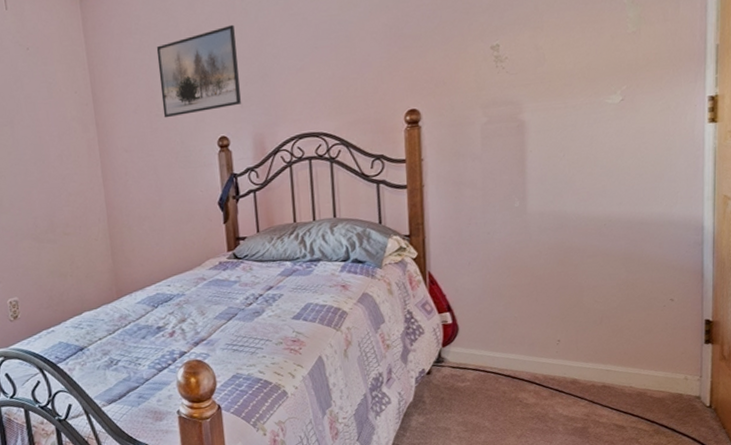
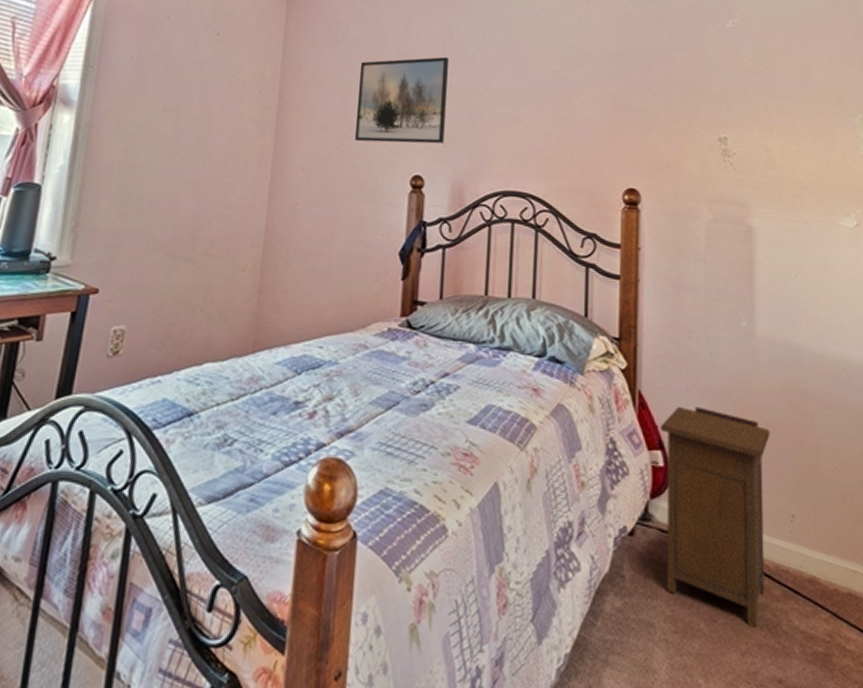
nightstand: none [448,275,540,419] -> present [660,406,770,627]

